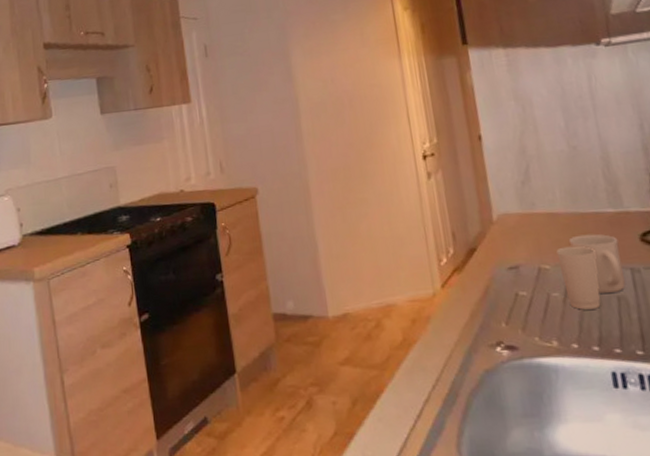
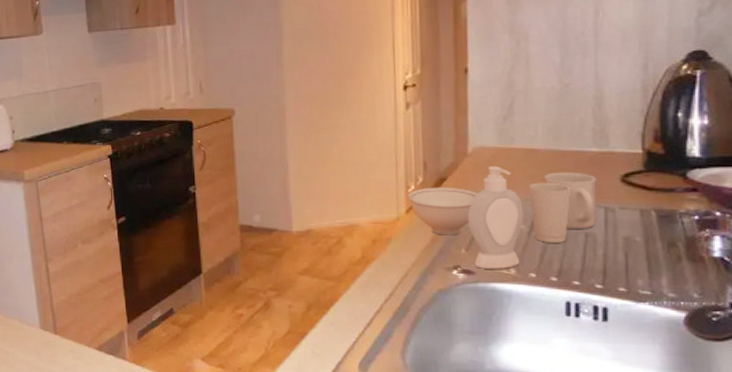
bowl: none [441,257,509,310] -> present [407,187,477,236]
soap bottle: none [502,232,561,343] -> present [468,166,524,269]

